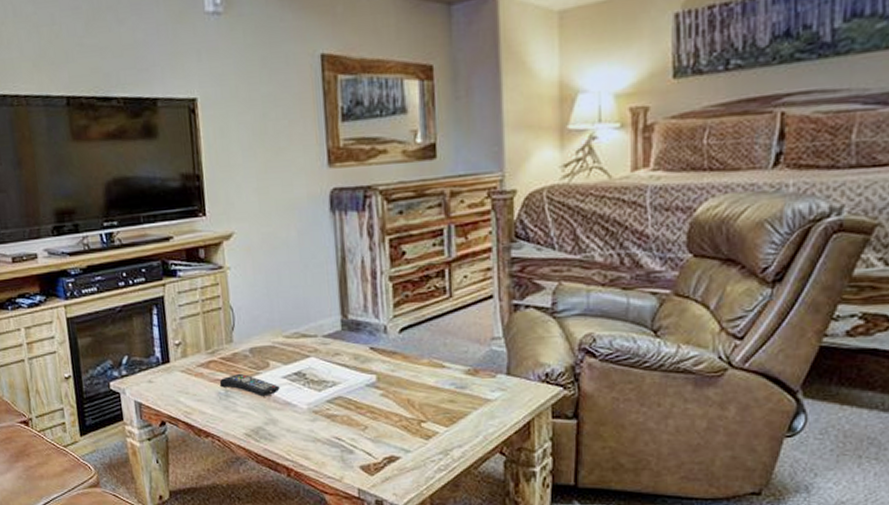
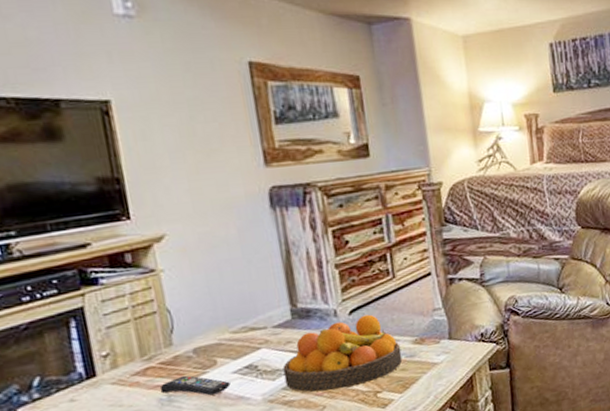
fruit bowl: none [329,335,452,412] -> present [283,314,402,393]

